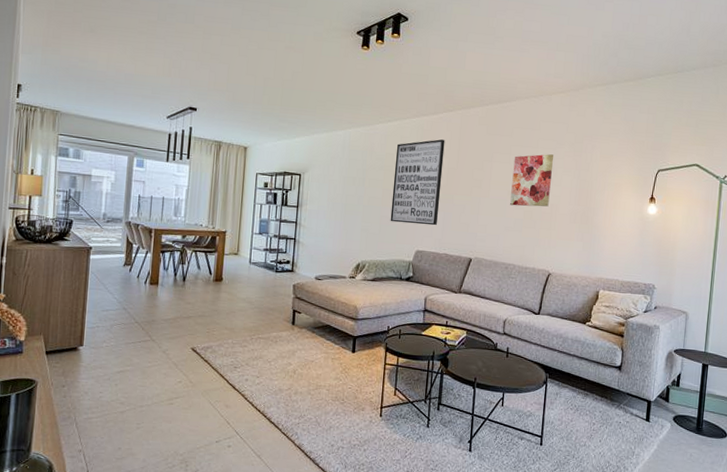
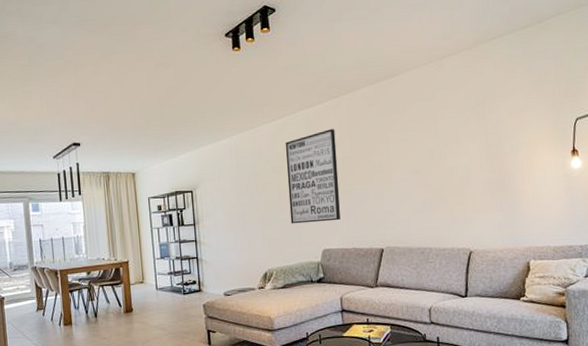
wall art: present [510,154,554,207] -> none [412,123,458,186]

